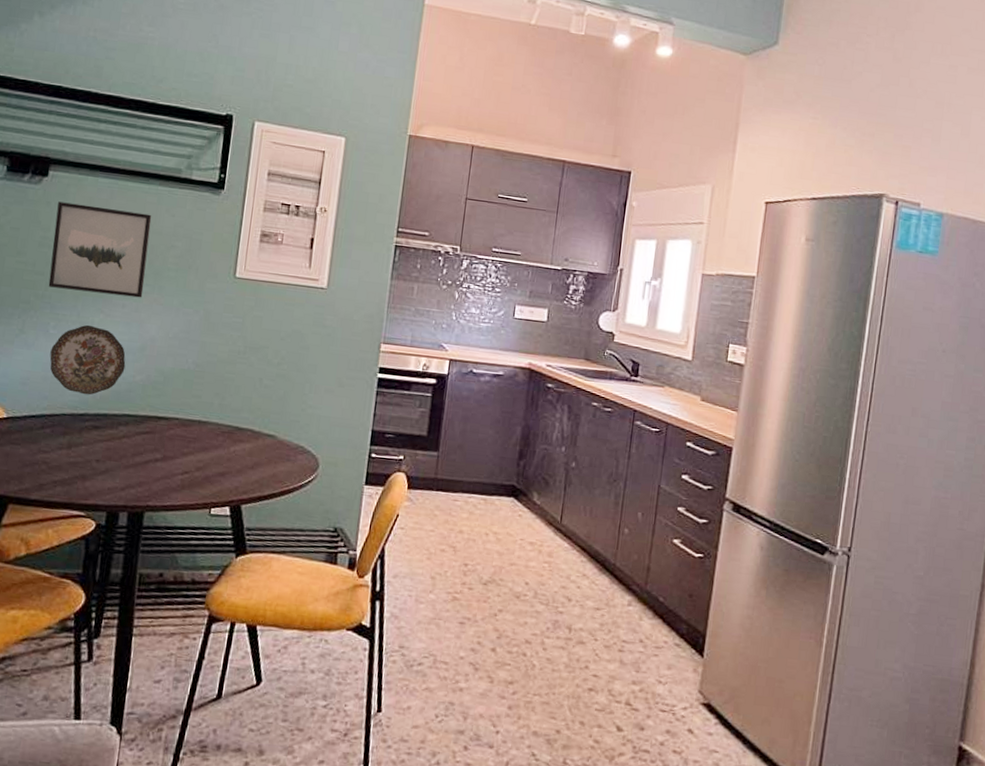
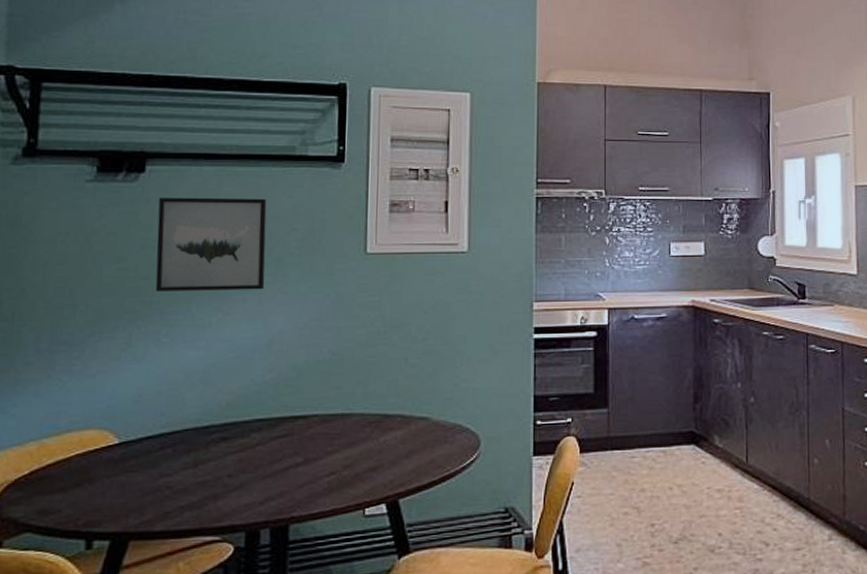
decorative plate: present [49,324,126,395] -> none [164,326,252,405]

